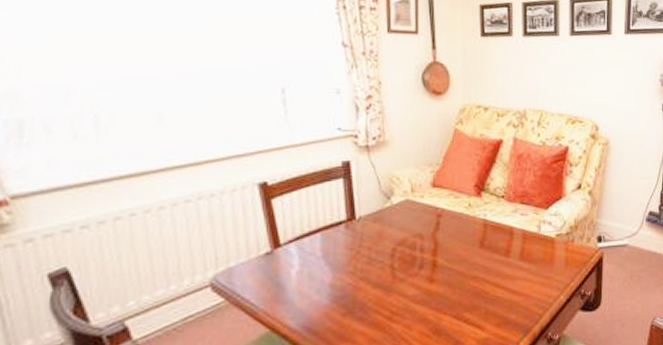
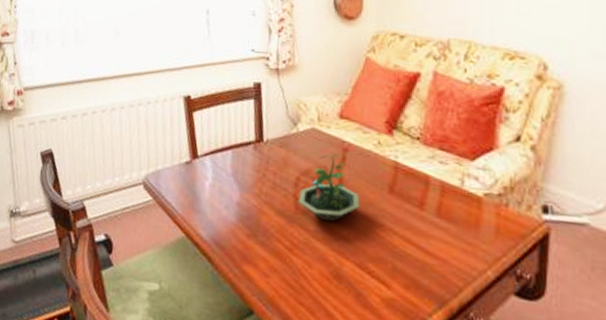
terrarium: none [395,221,455,284] -> present [298,154,360,221]

